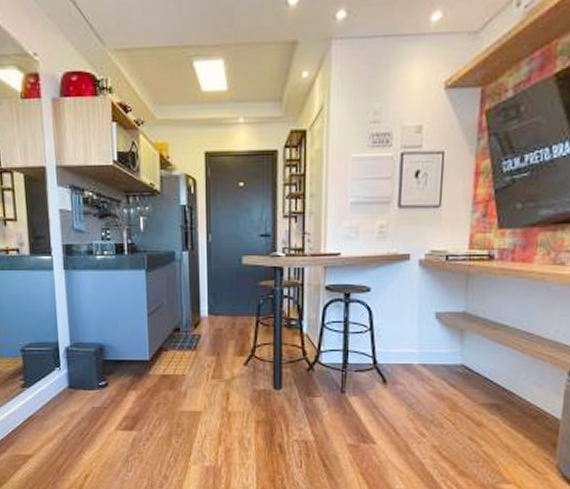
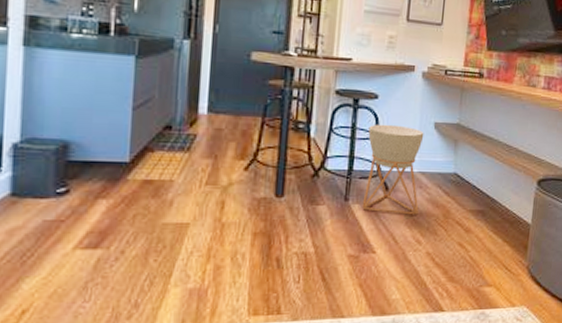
planter: none [359,317,424,408] -> present [362,124,424,215]

